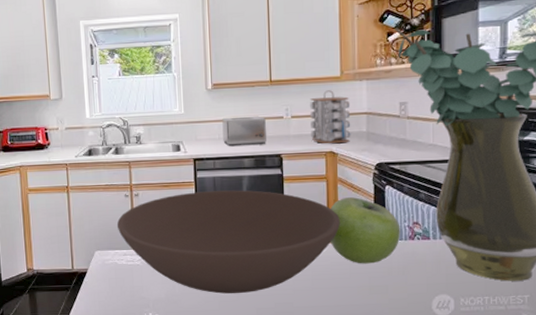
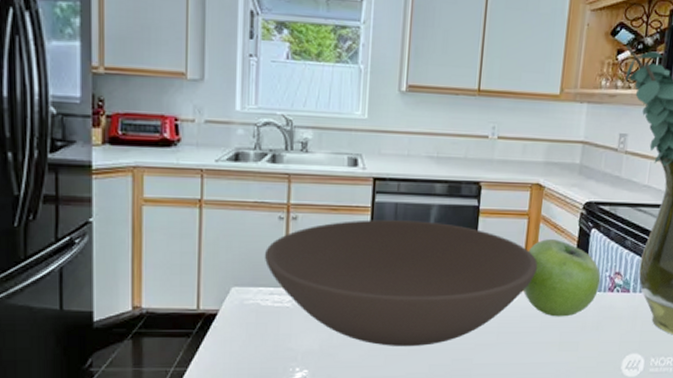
toaster: present [222,116,266,147] -> none [413,129,467,169]
spice rack: present [310,90,351,144] -> none [517,110,567,175]

